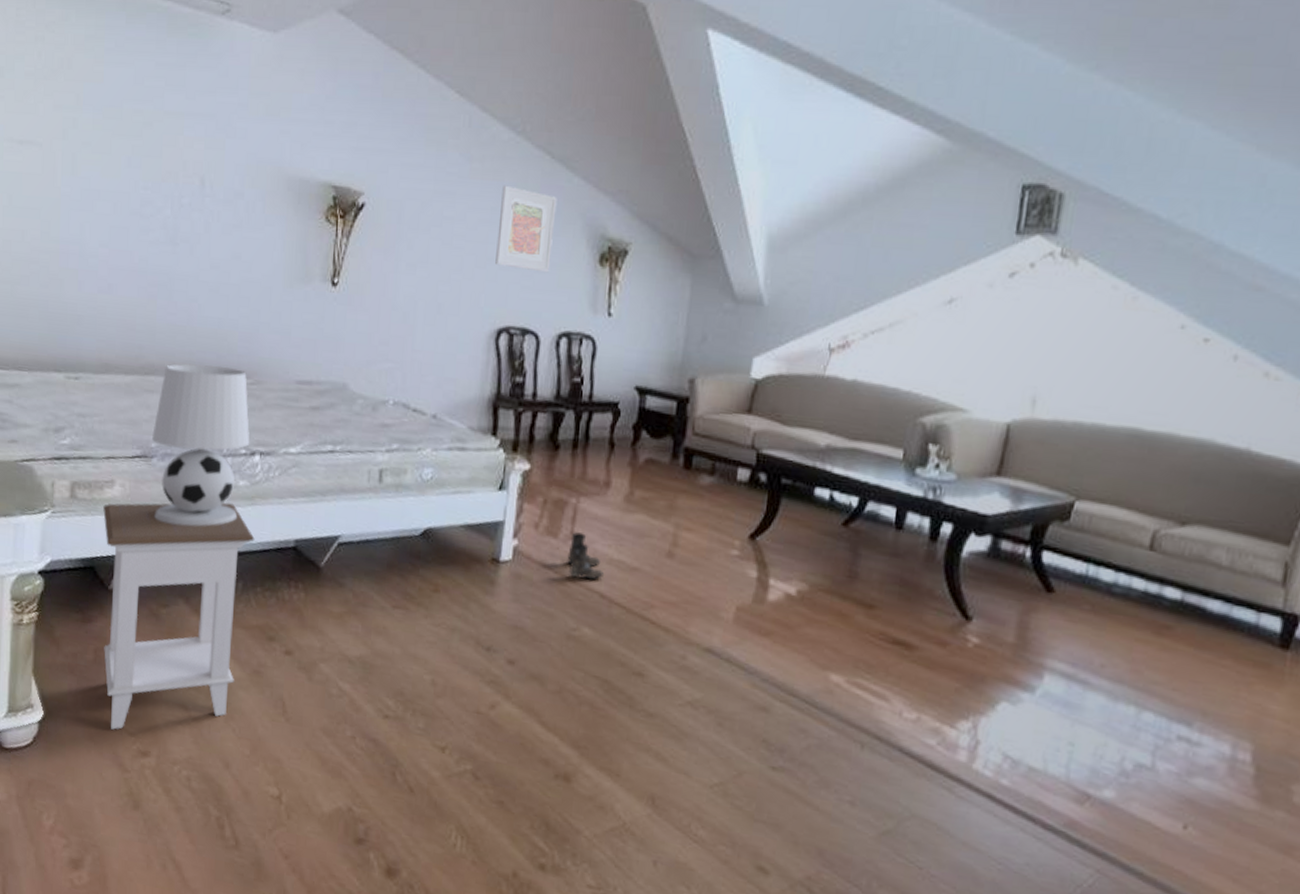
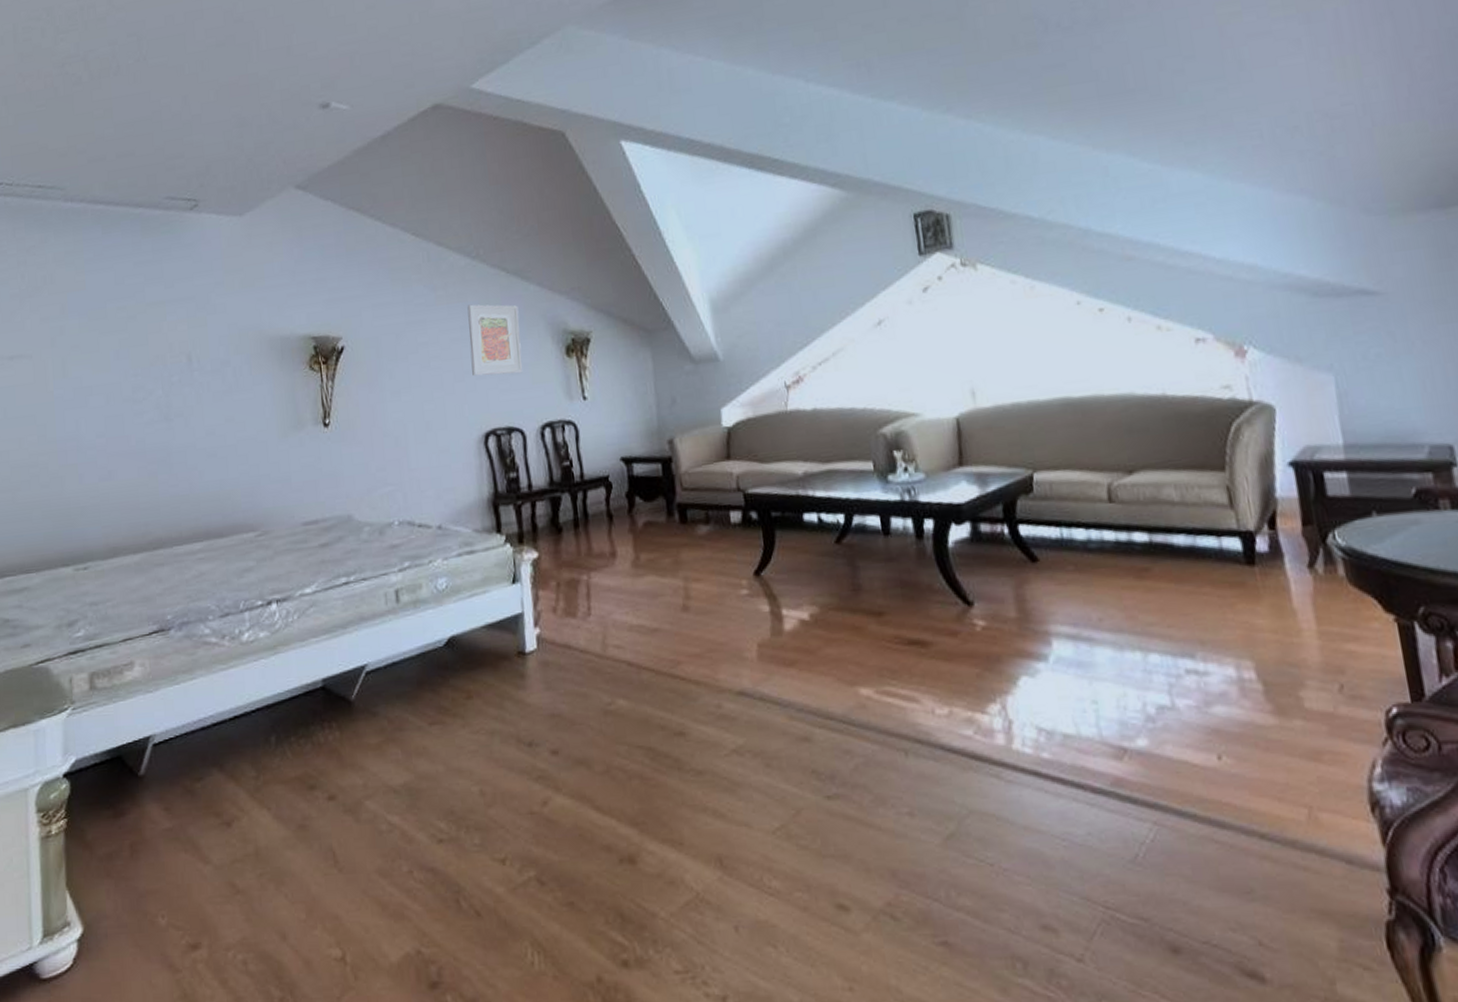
nightstand: present [103,502,255,730] -> none [125,657,282,928]
table lamp: present [152,363,250,527] -> none [167,524,265,693]
boots: present [567,532,605,580] -> none [589,607,628,652]

